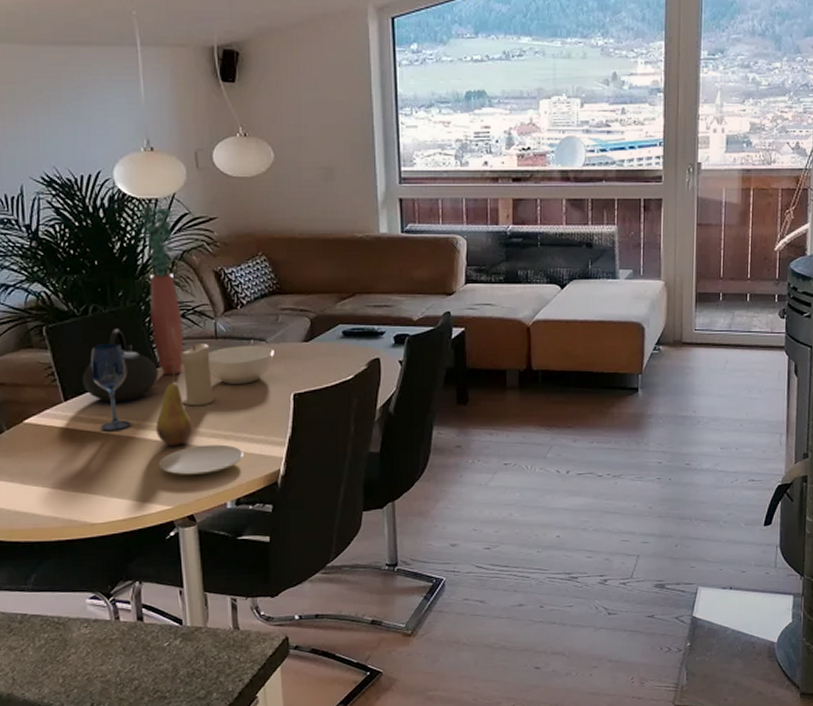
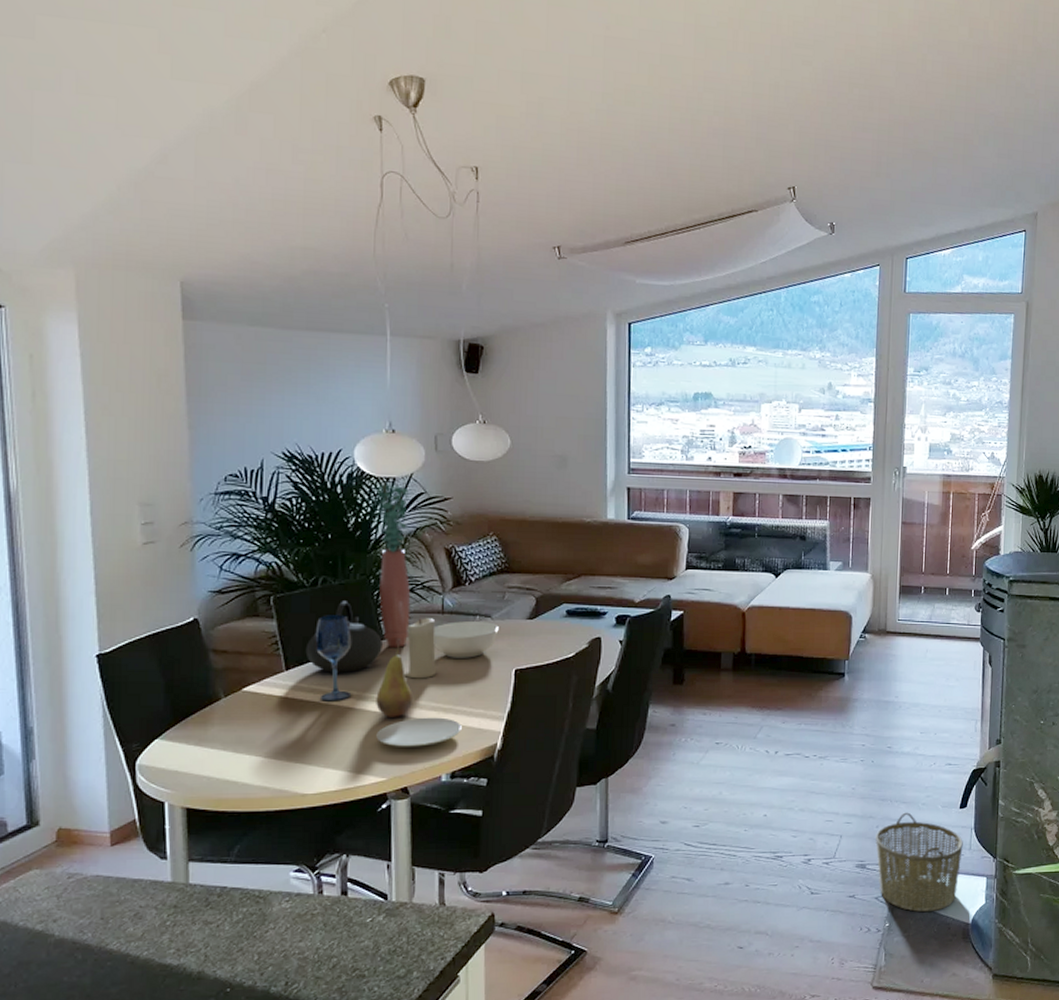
basket: none [675,530,768,632] -> present [875,812,963,913]

